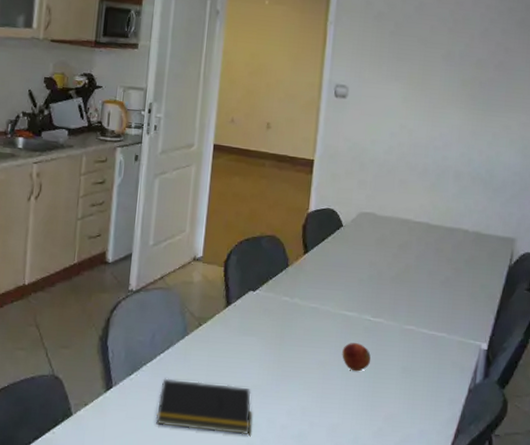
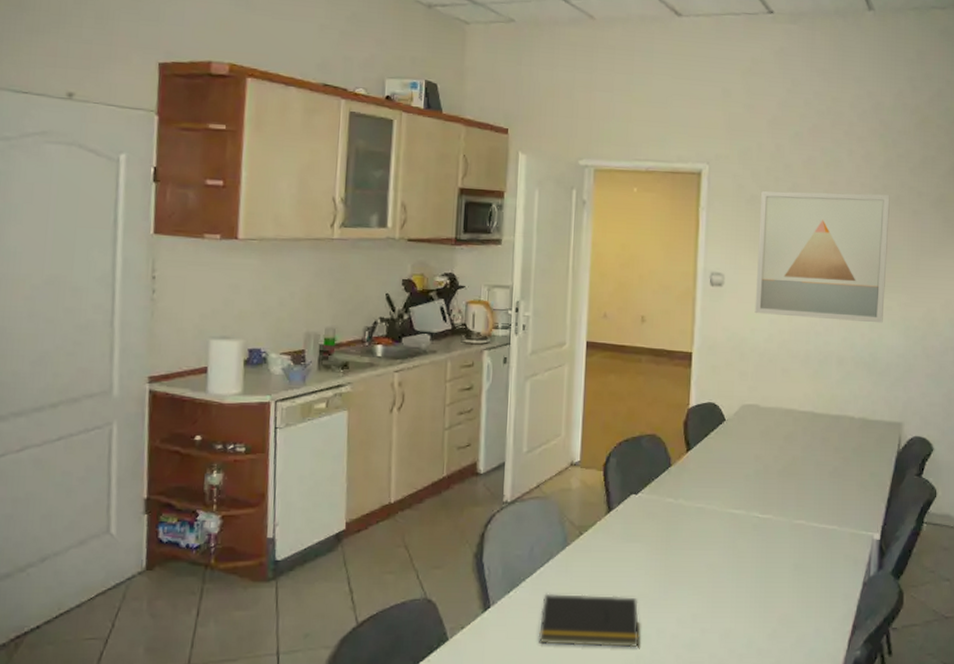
fruit: present [342,343,371,372] -> none [731,542,761,572]
wall art: none [376,8,515,142] -> present [754,191,890,323]

